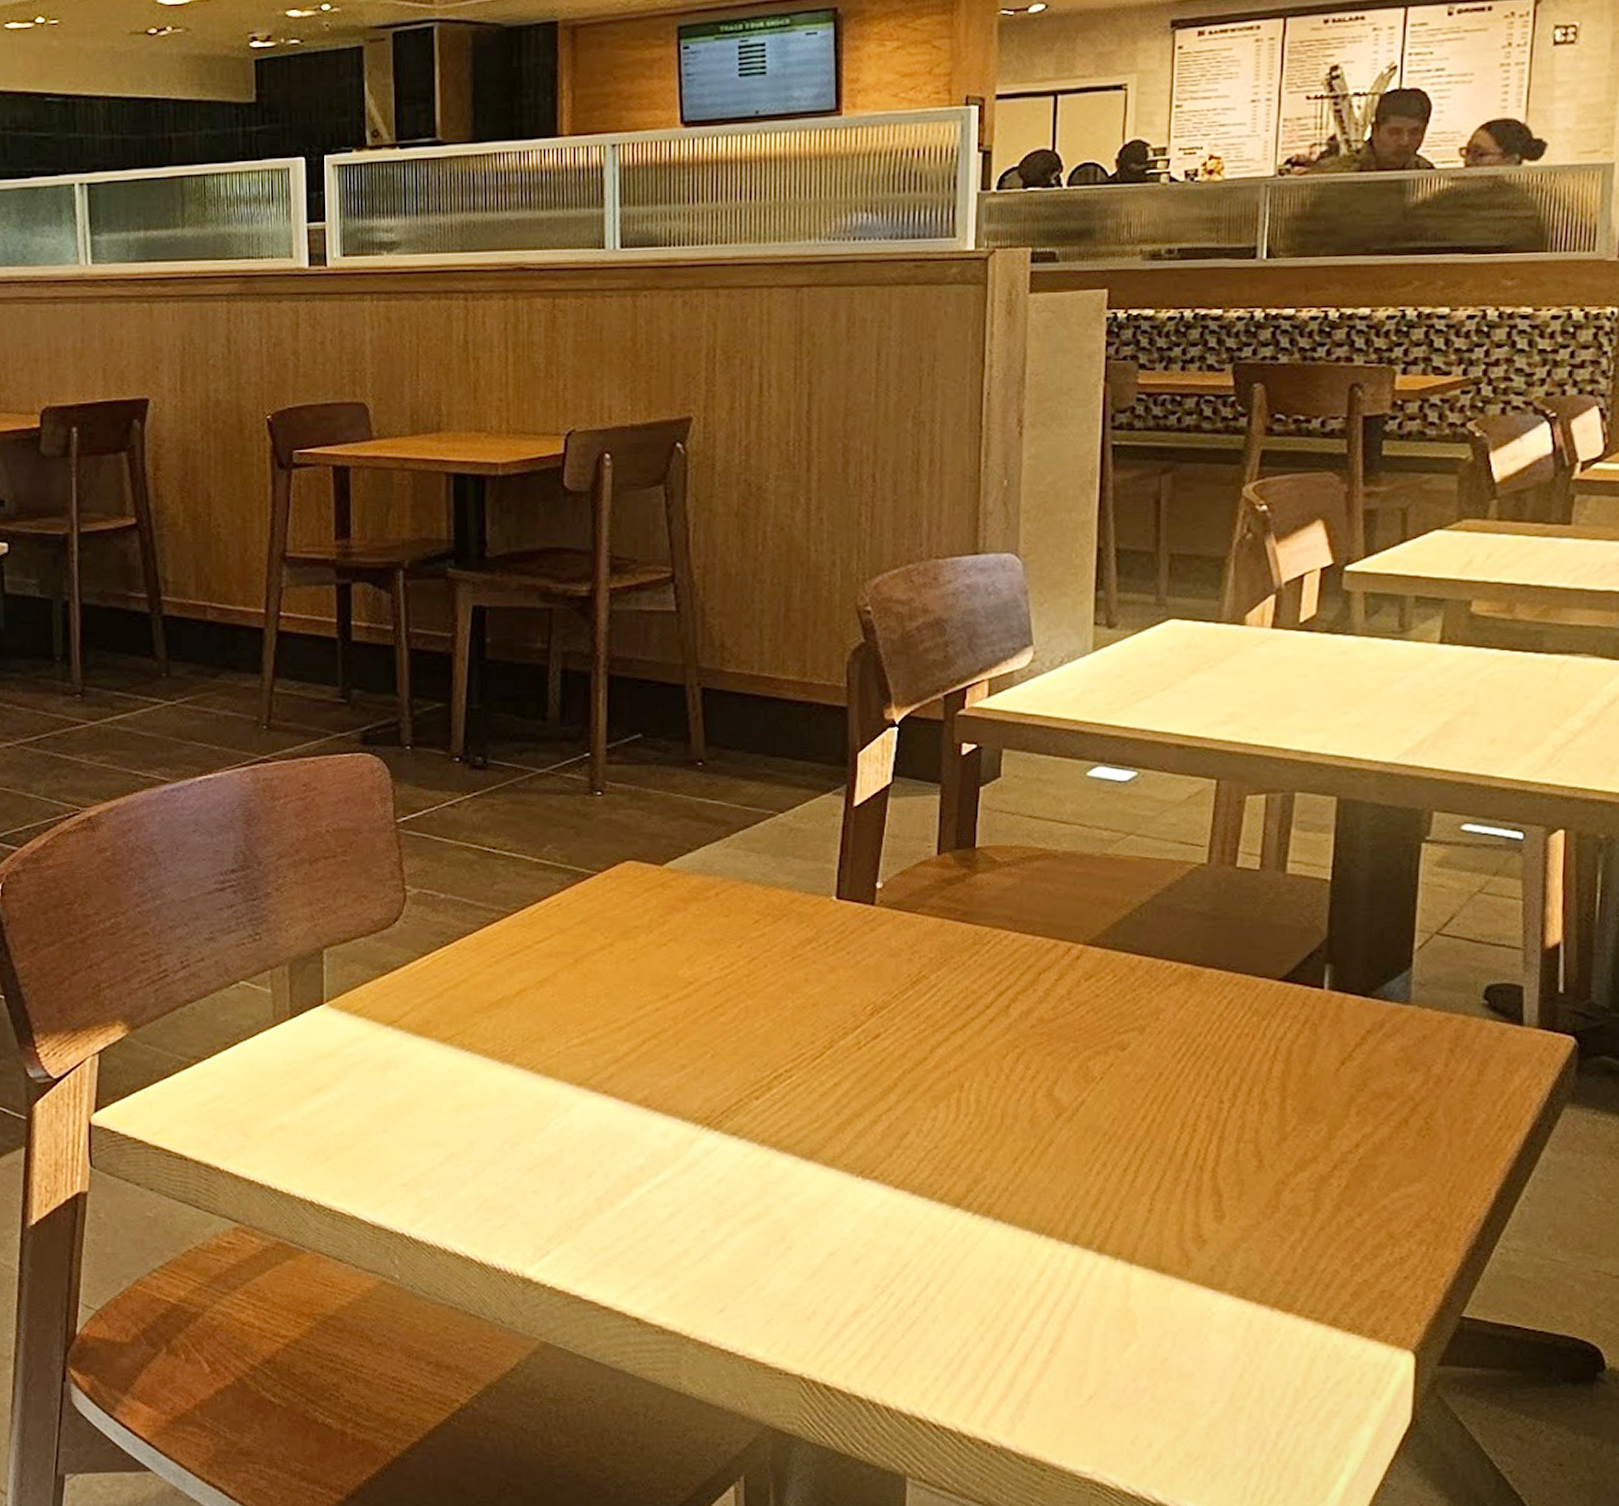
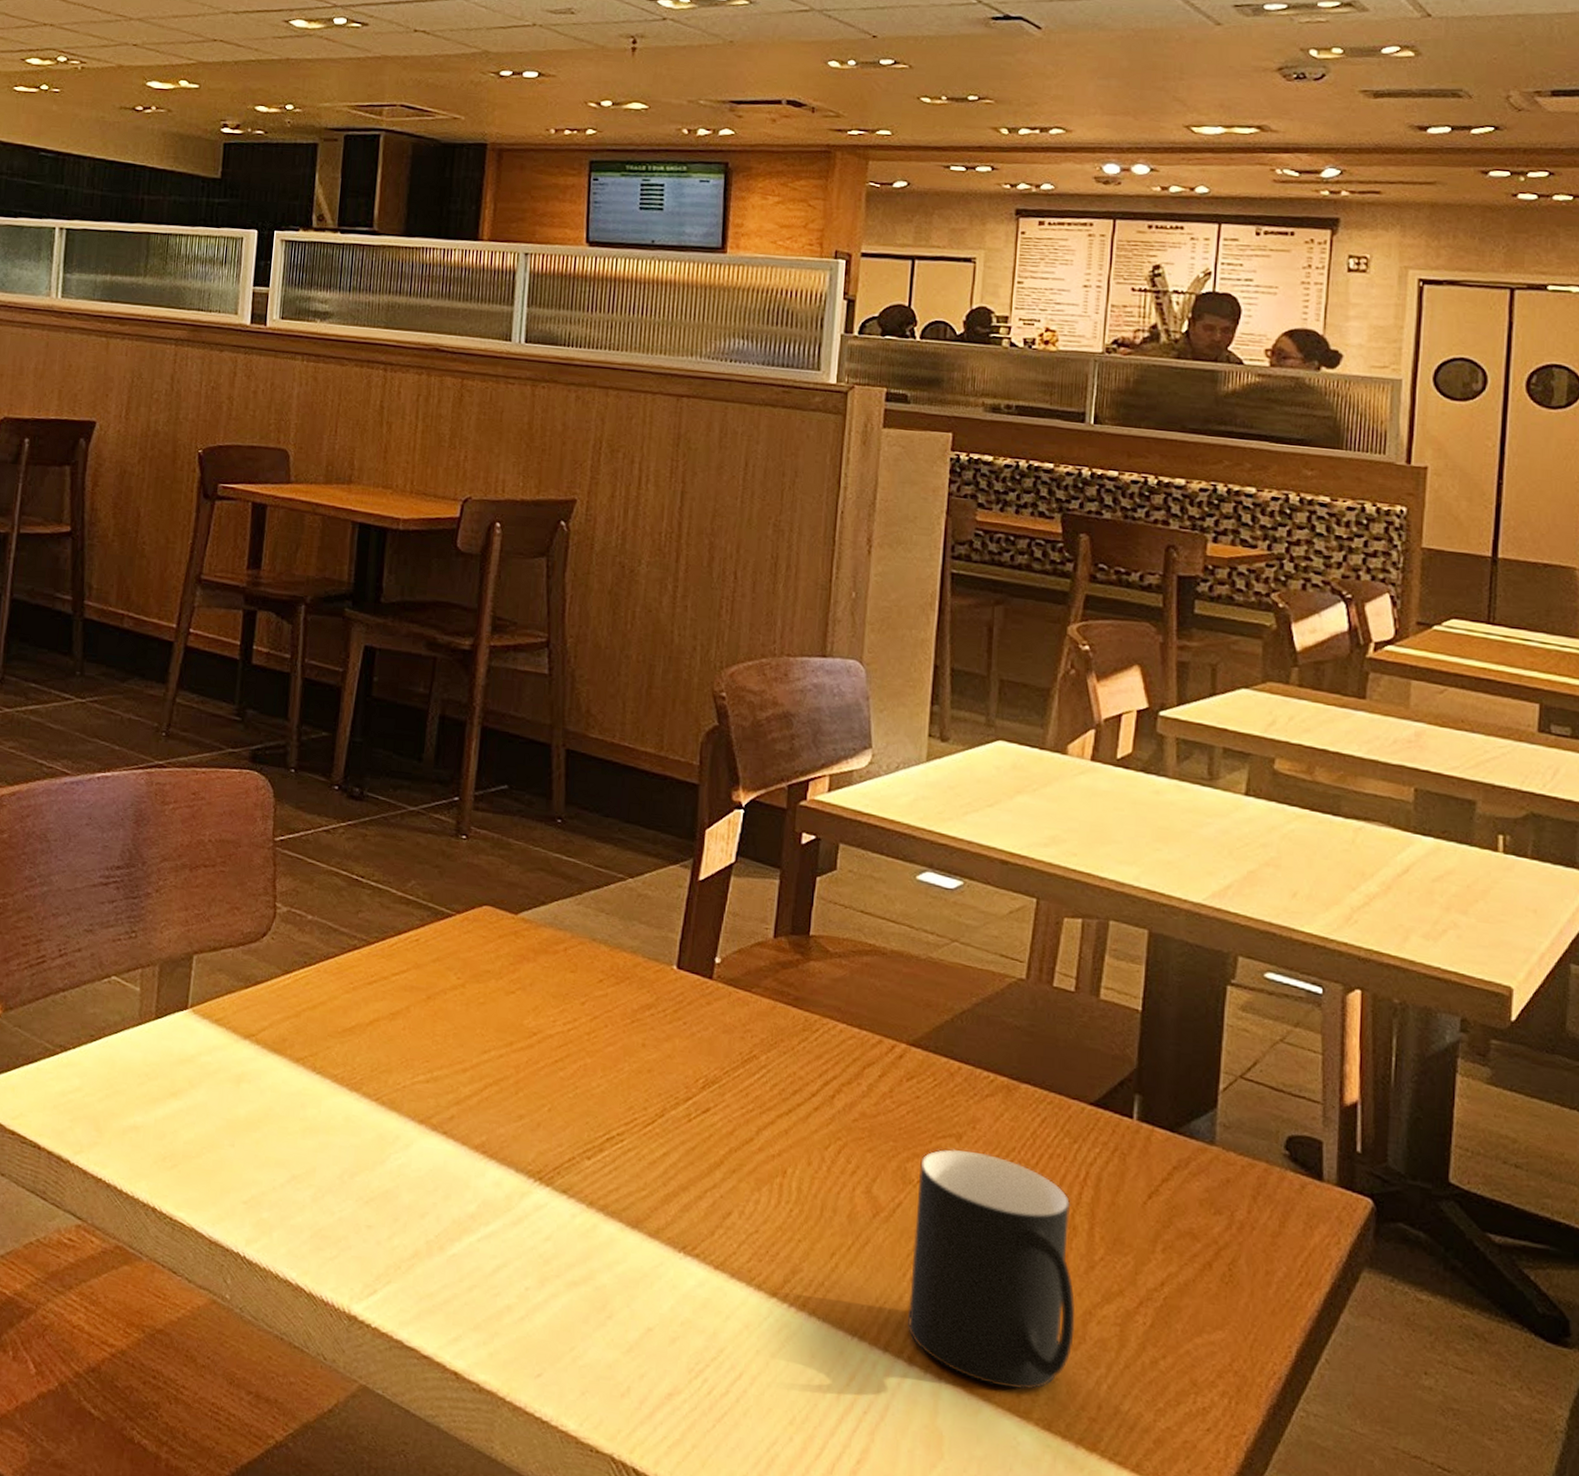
cup: none [1096,1041,1268,1264] -> present [908,1148,1075,1390]

